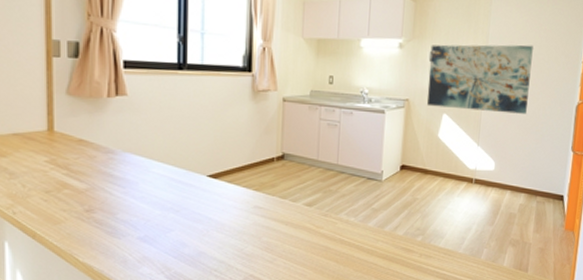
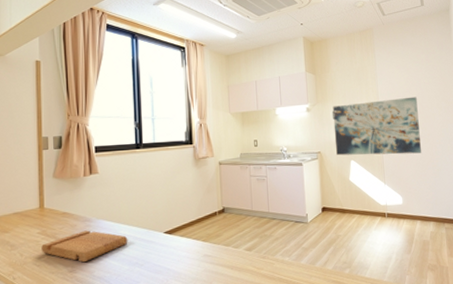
cutting board: none [50,164,162,202] -> present [41,230,128,263]

